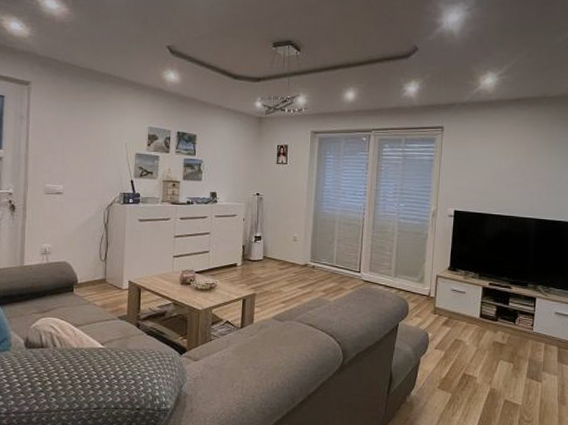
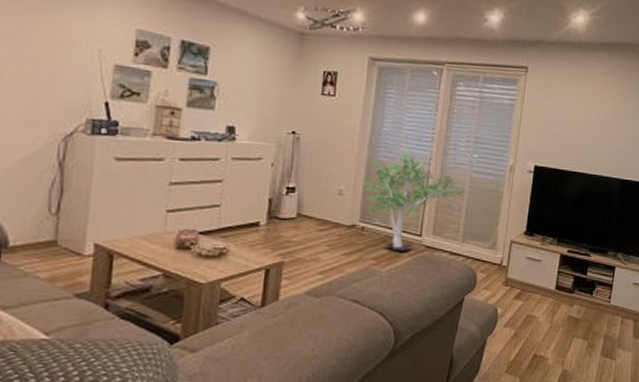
potted tree: none [312,202,395,285] -> present [364,148,466,251]

